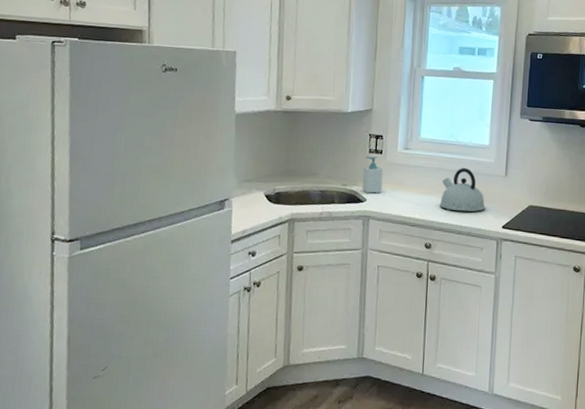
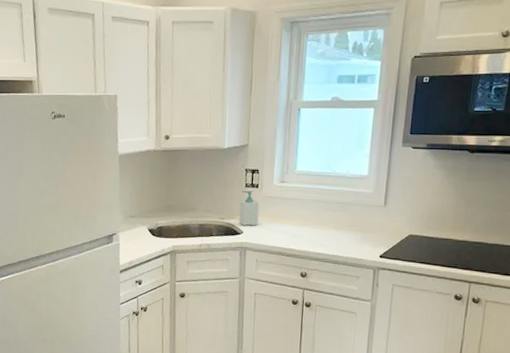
kettle: present [439,168,486,212] -> none [315,199,363,242]

